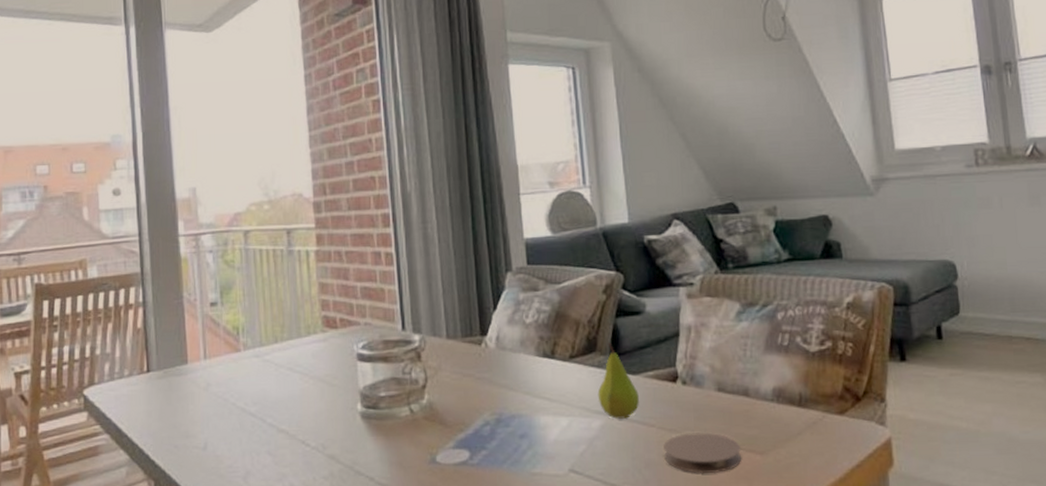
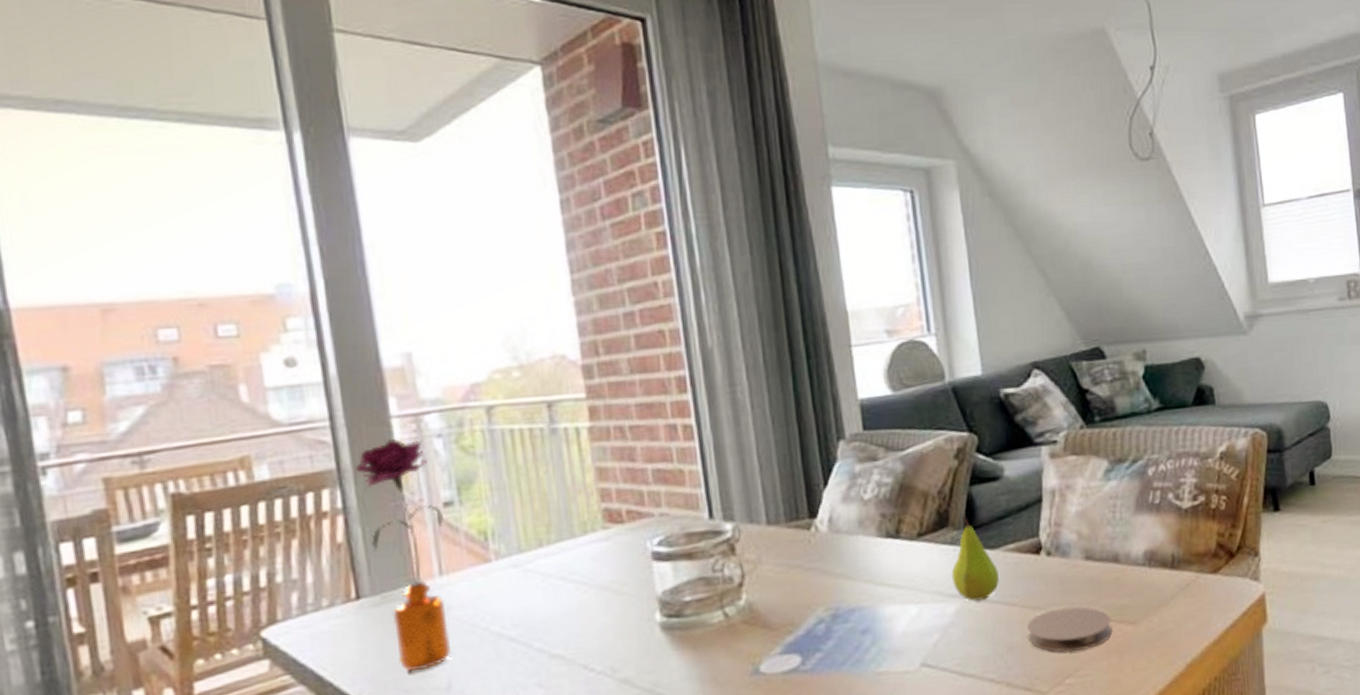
flower: none [153,253,209,431] -> present [355,439,452,671]

